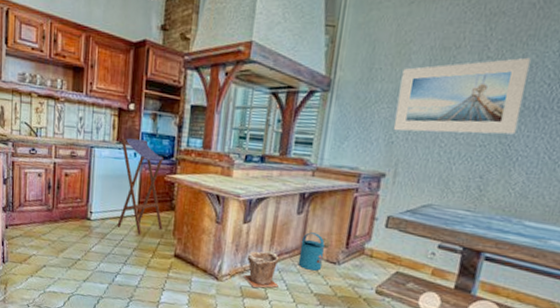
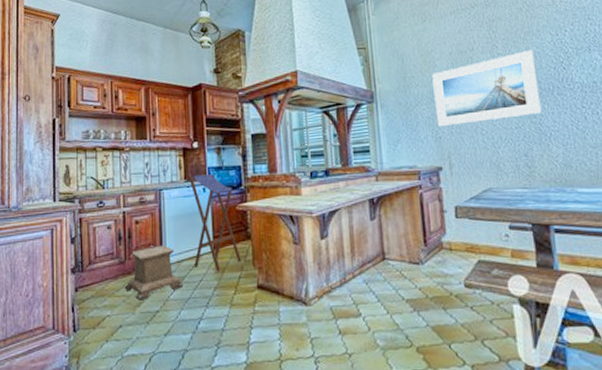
stool: none [50,200,106,247] -> present [124,245,184,299]
plant pot: present [243,251,279,288] -> none [331,264,369,307]
watering can: present [298,232,331,271] -> none [380,236,409,276]

